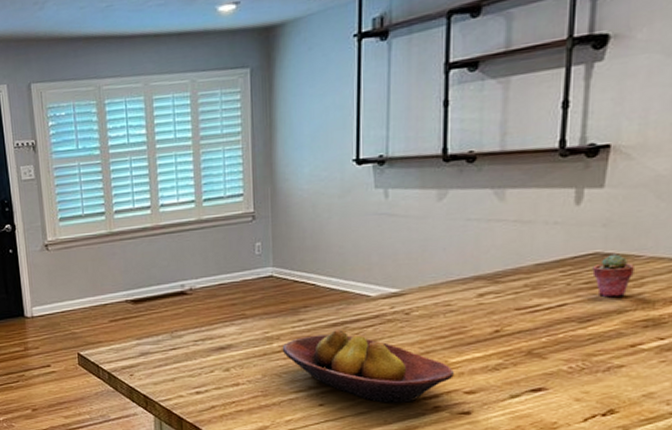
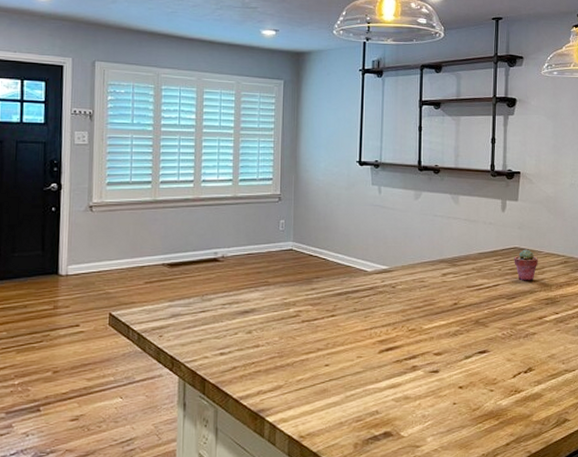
fruit bowl: present [282,329,454,403] -> none [297,298,426,363]

